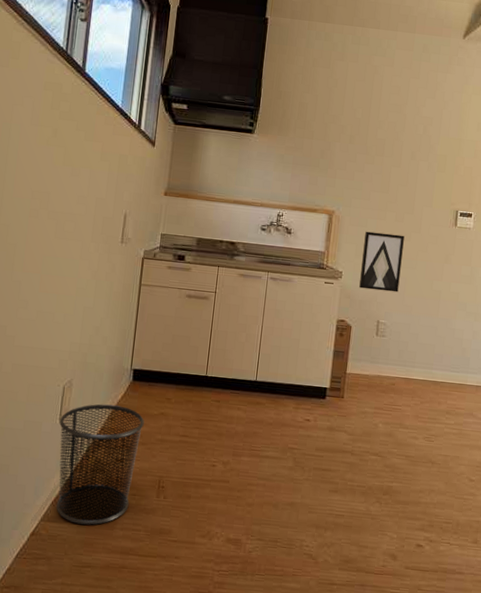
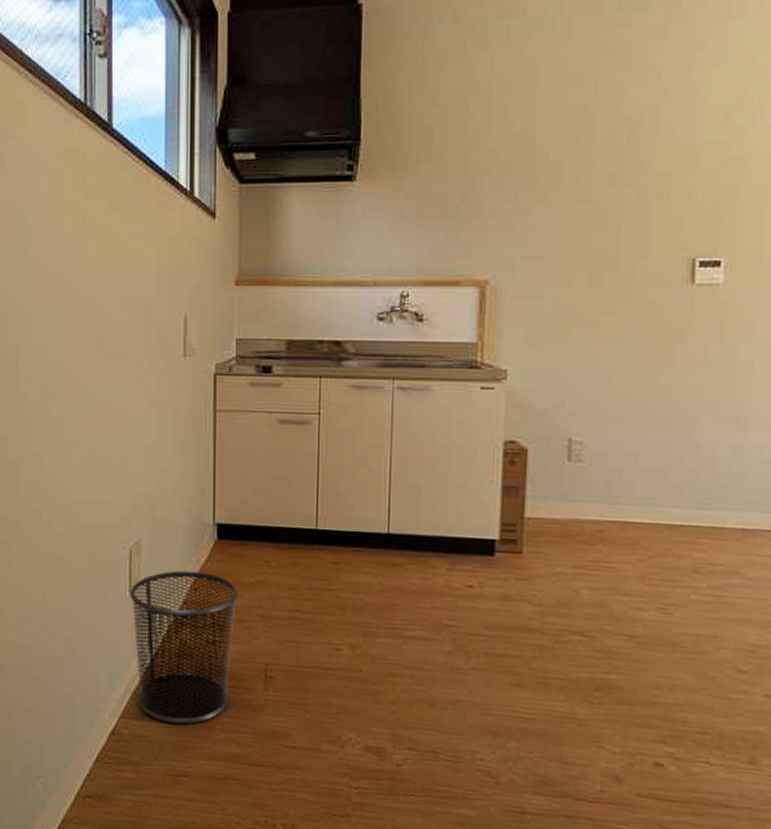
wall art: present [359,231,405,293] -> none [536,306,605,394]

